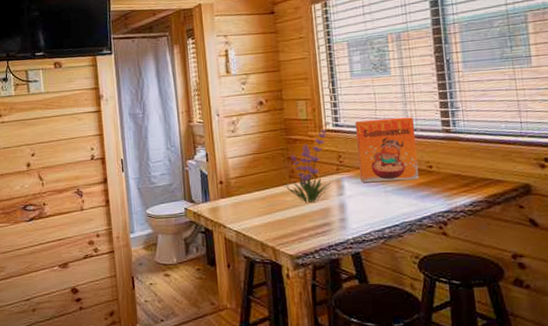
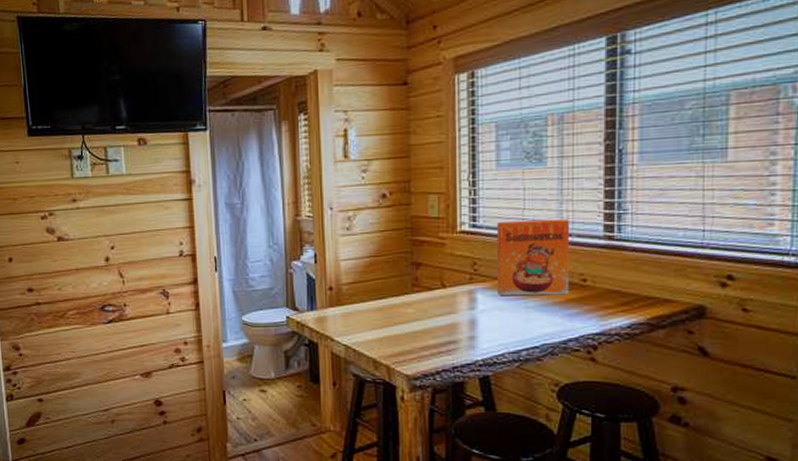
plant: present [284,129,332,204] -> none [405,230,462,317]

